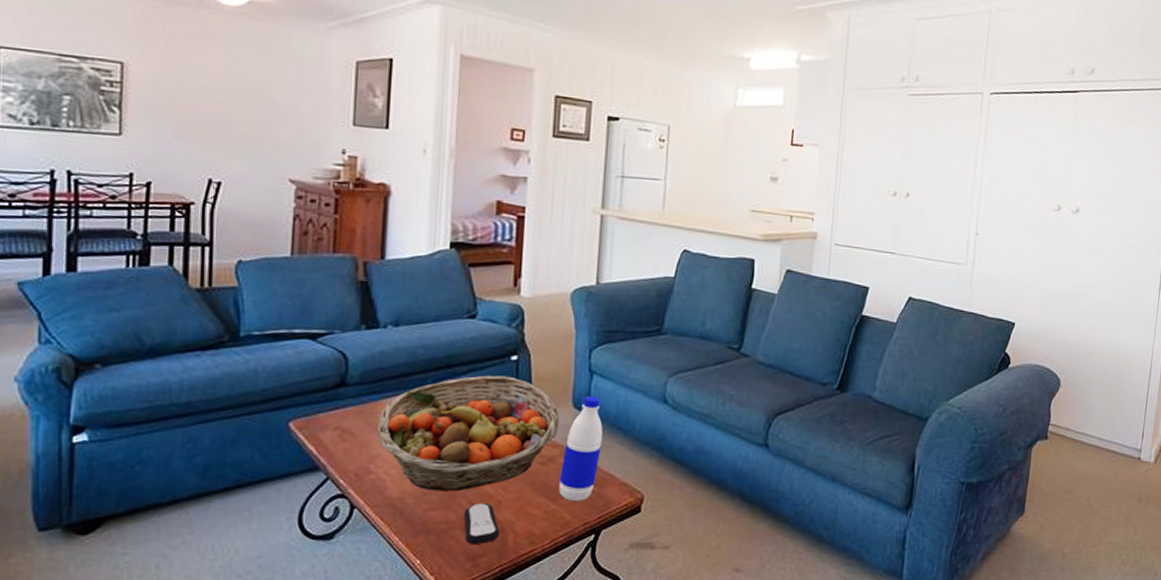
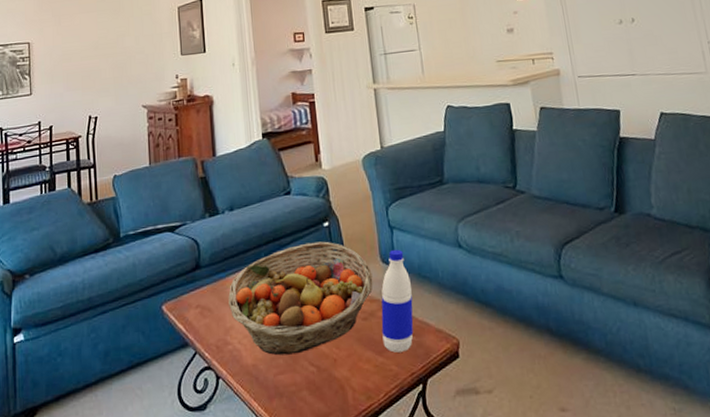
remote control: present [463,502,500,545] -> none [307,362,340,405]

